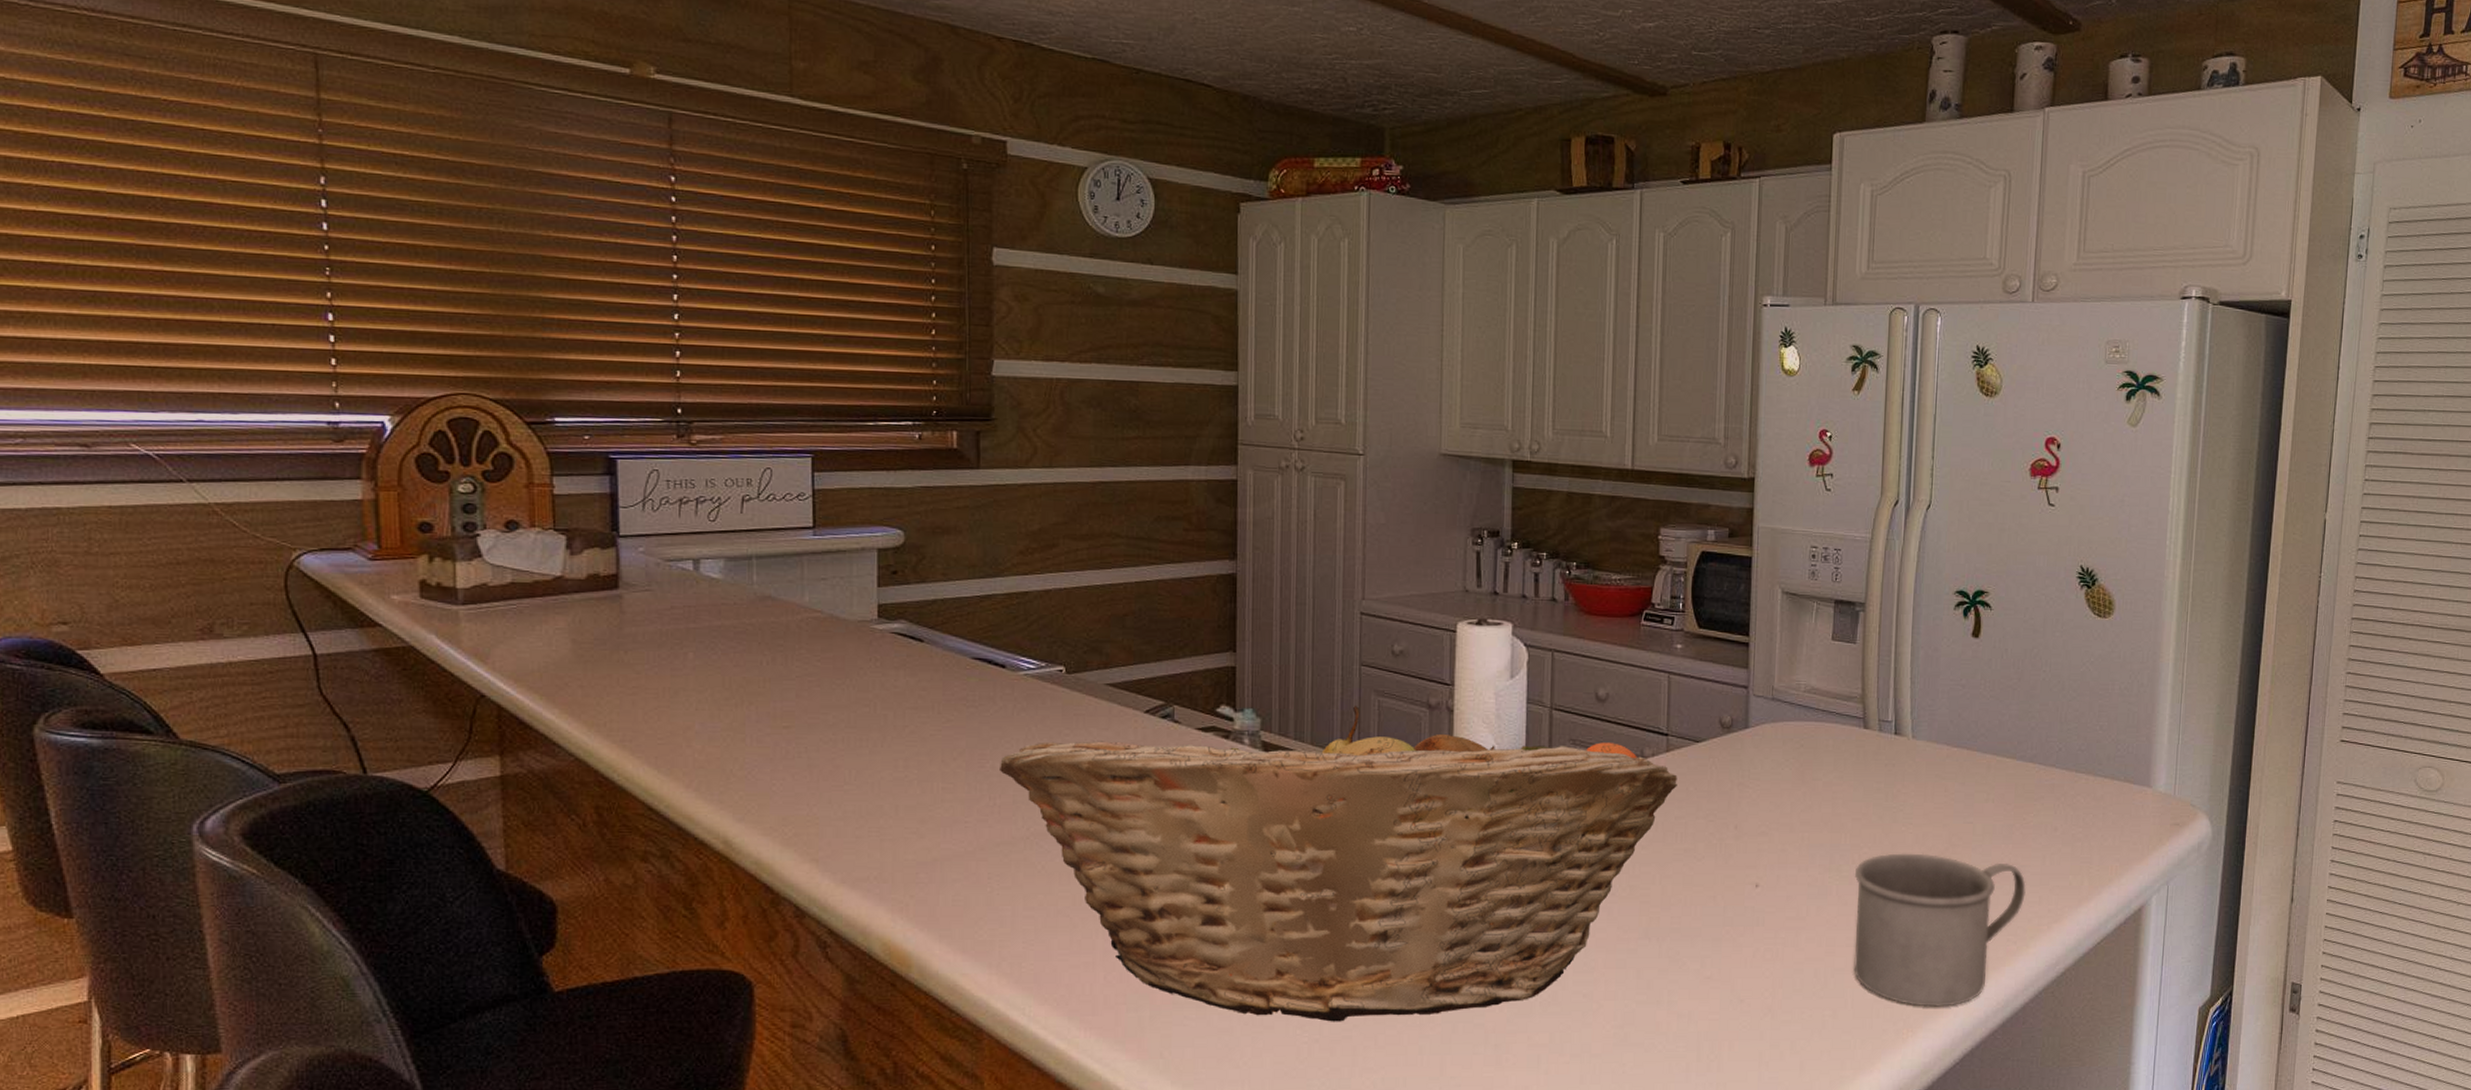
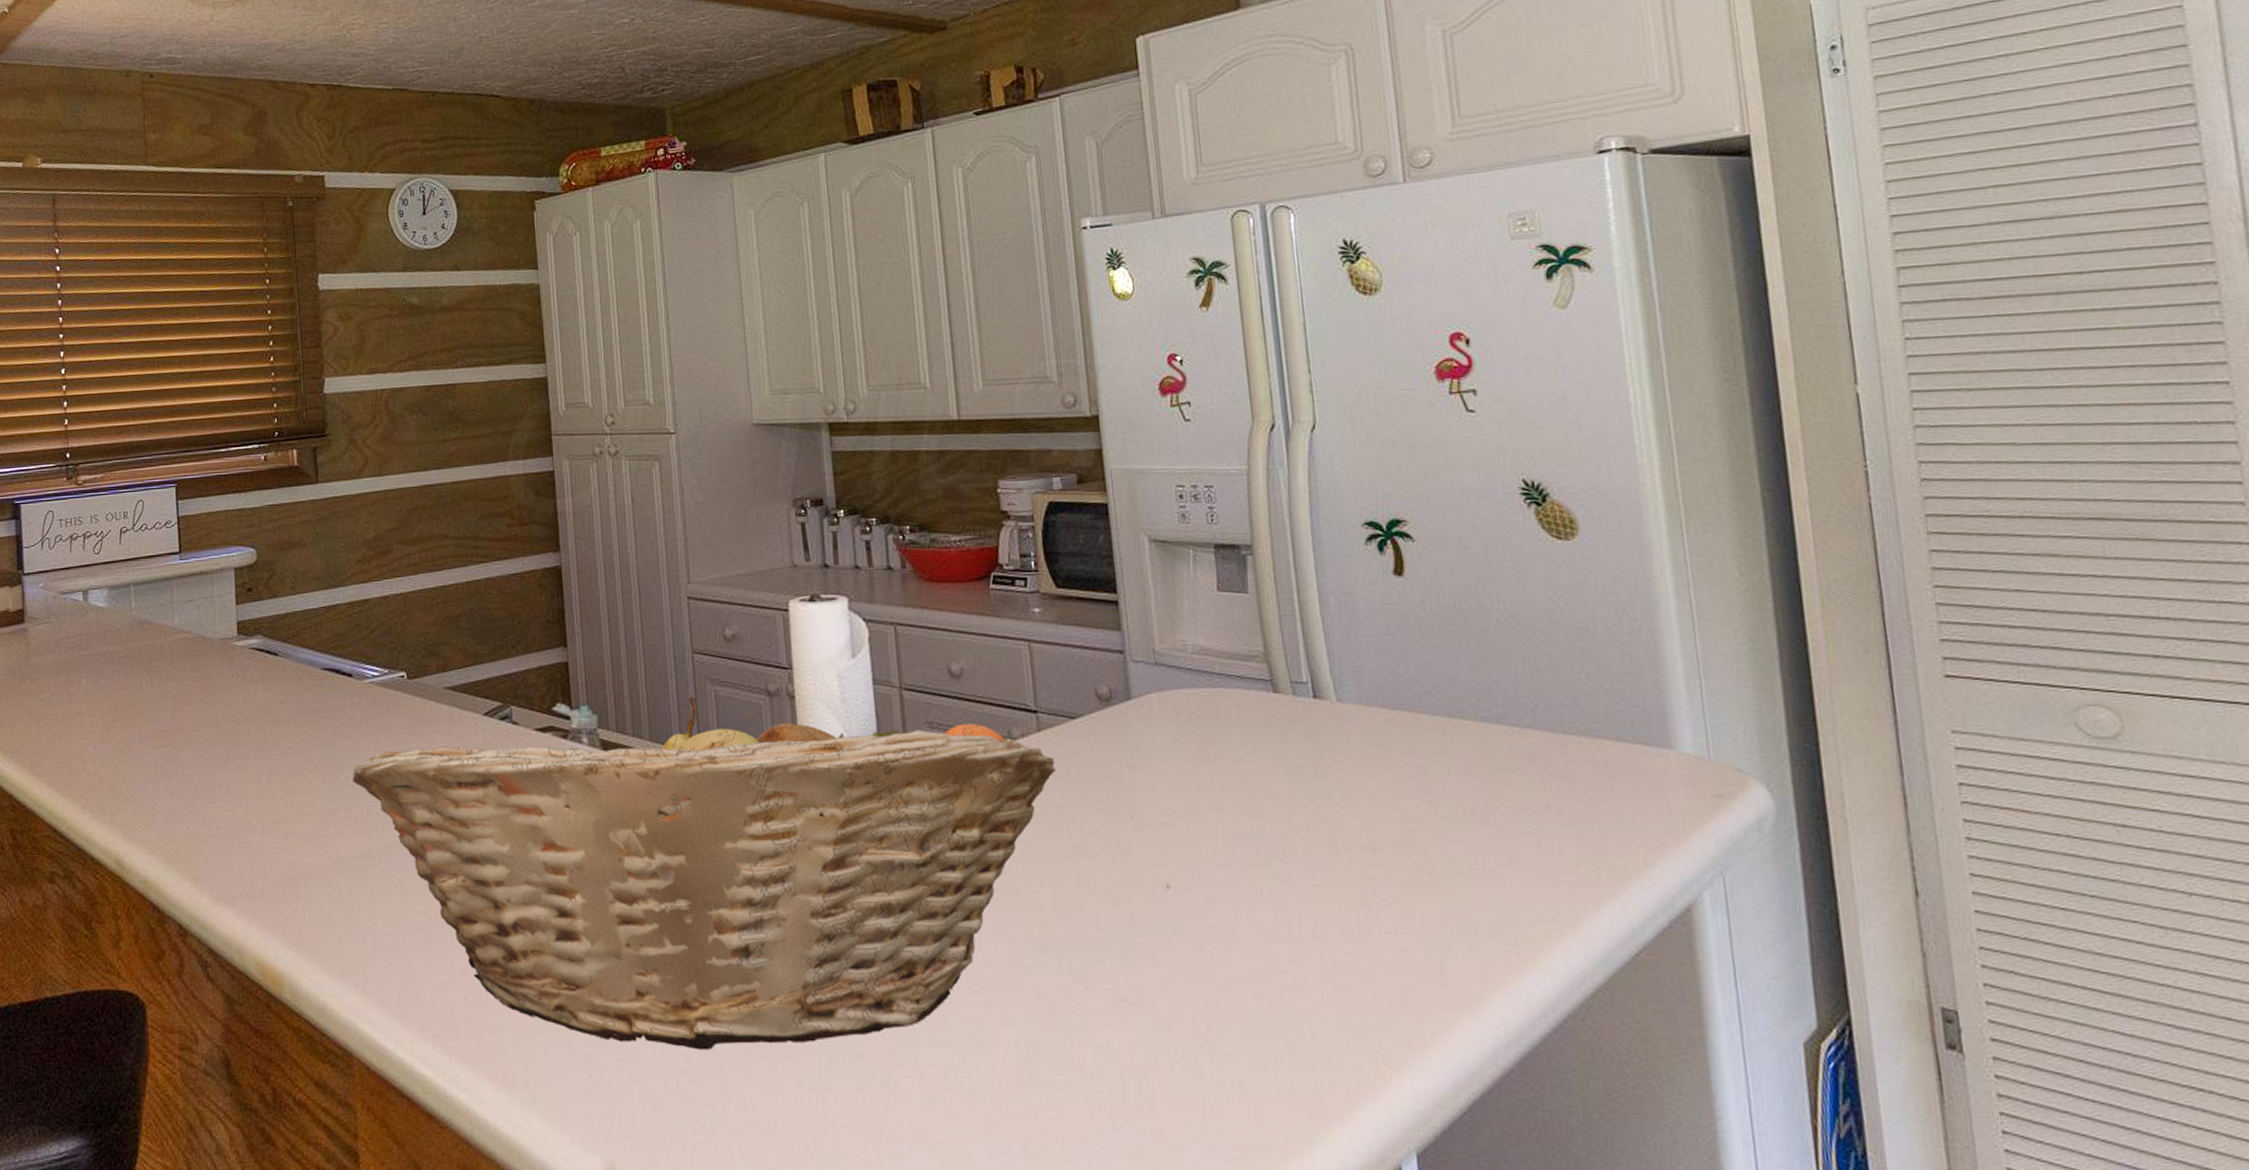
mug: present [1854,853,2026,1007] -> none [1288,842,1522,1038]

